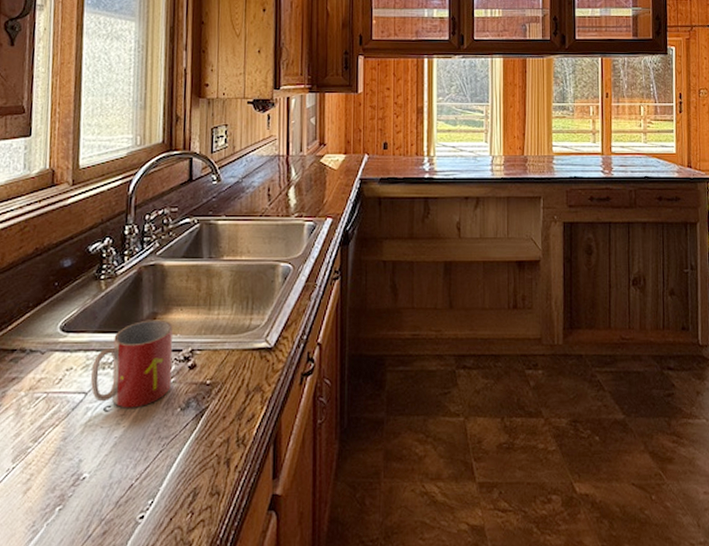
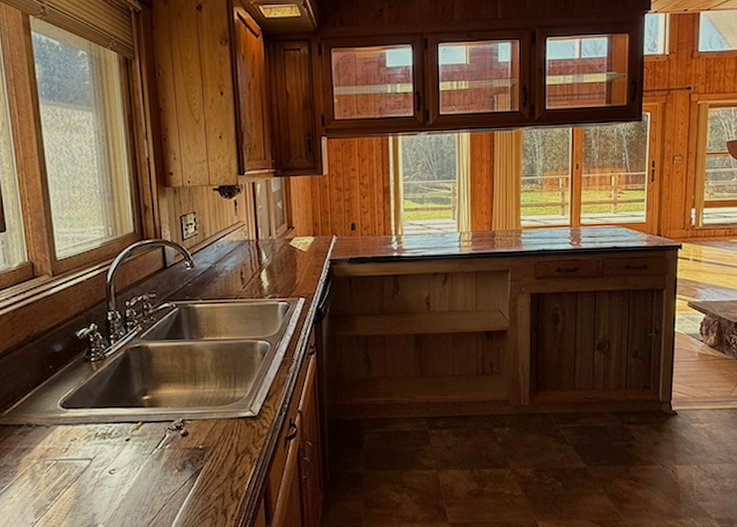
mug: present [91,319,173,408] -> none [94,395,167,471]

